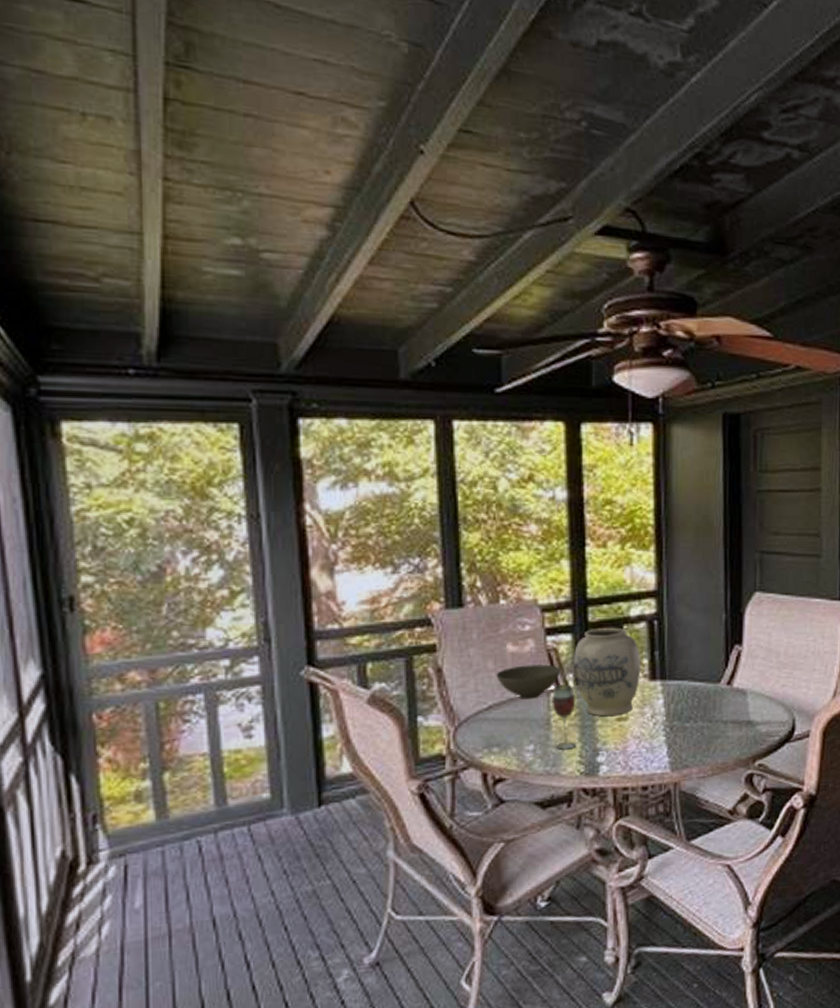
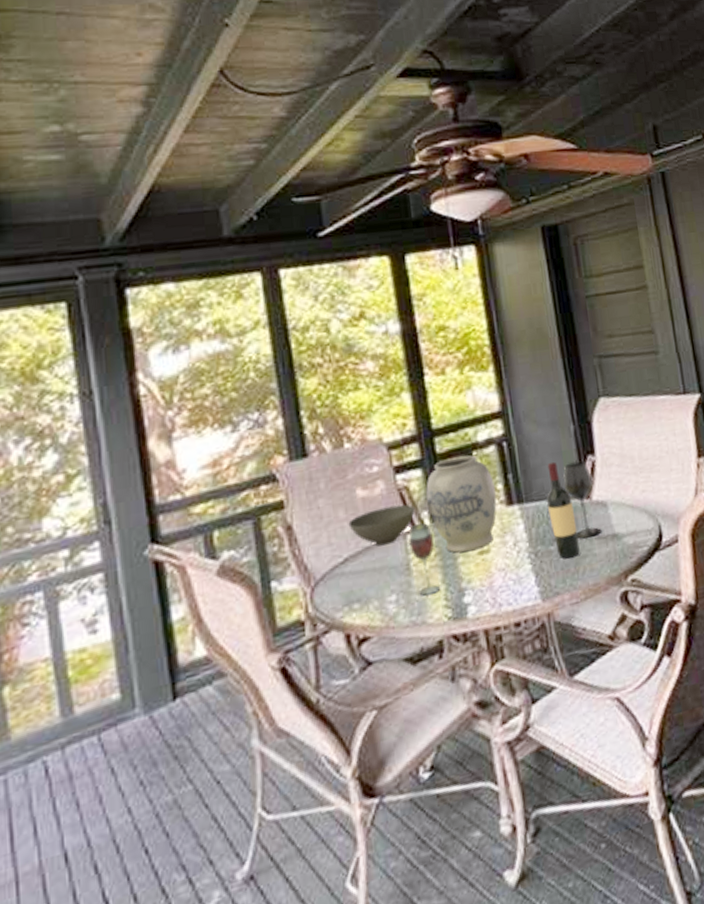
wine bottle: none [689,645,714,737] -> present [547,461,580,559]
wineglass: none [707,649,738,721] -> present [562,460,602,539]

